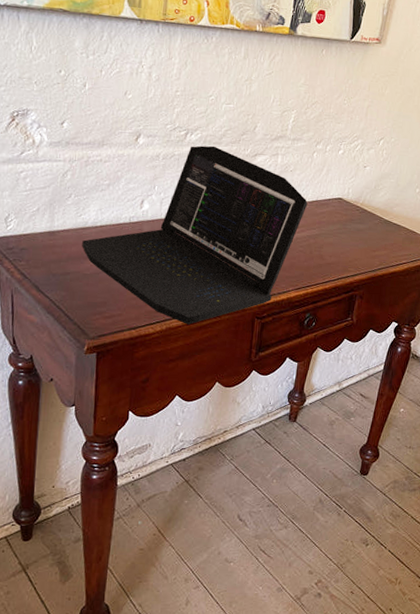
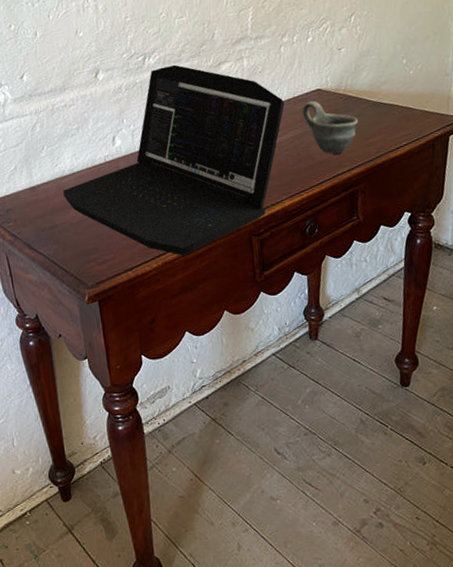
cup: none [321,206,368,259] -> present [301,100,358,155]

